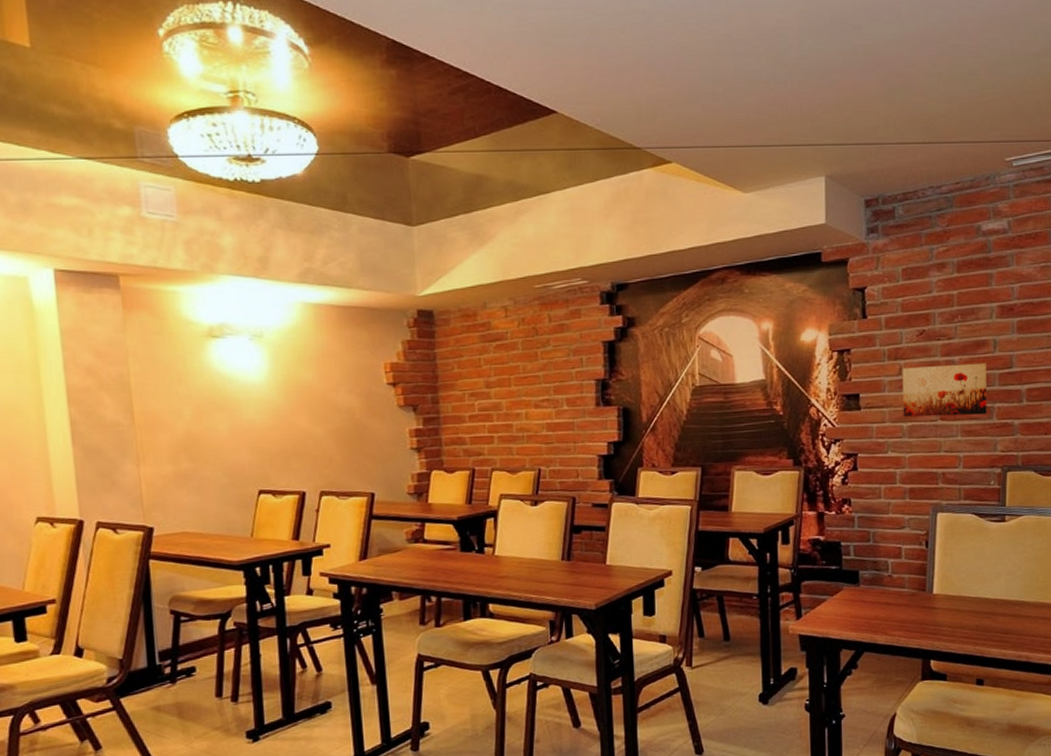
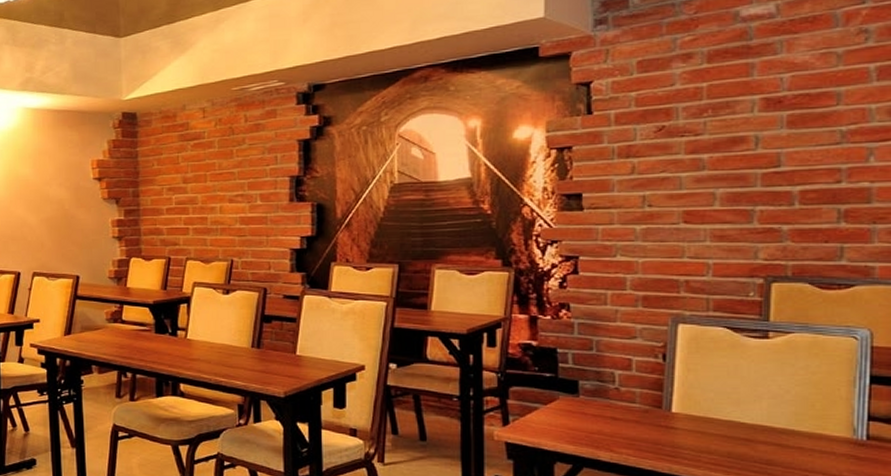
wall art: present [902,363,987,417] -> none [635,161,745,219]

